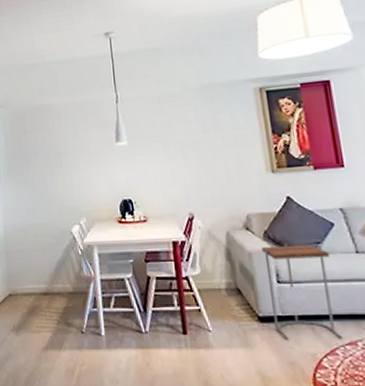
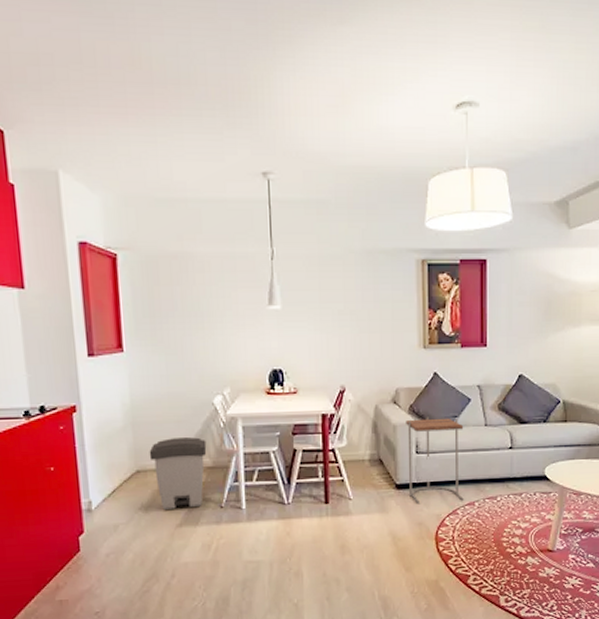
trash can: none [19,264,68,332] -> present [149,437,207,510]

